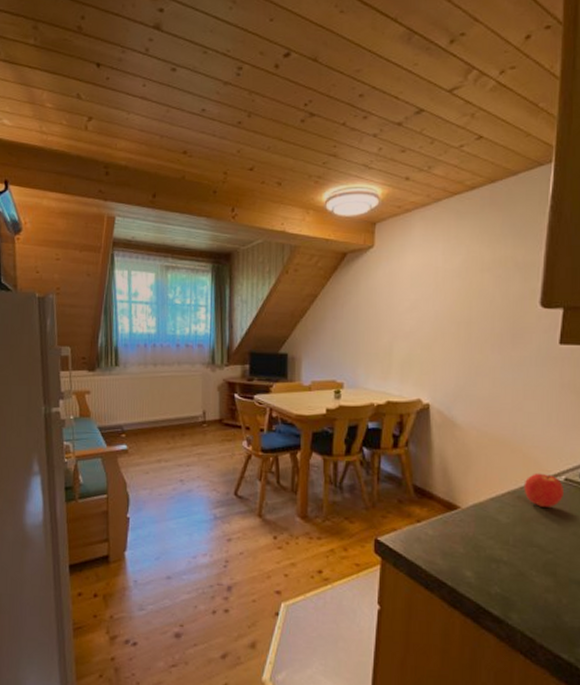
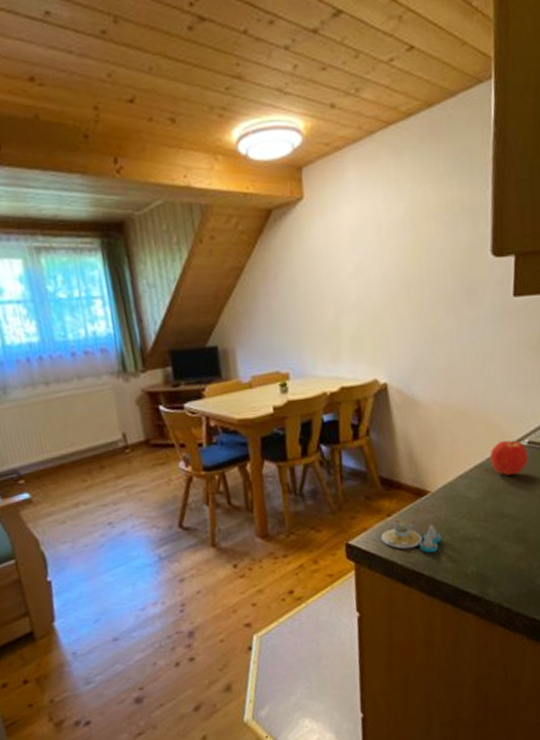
salt and pepper shaker set: none [408,527,467,565] -> present [381,519,441,553]

